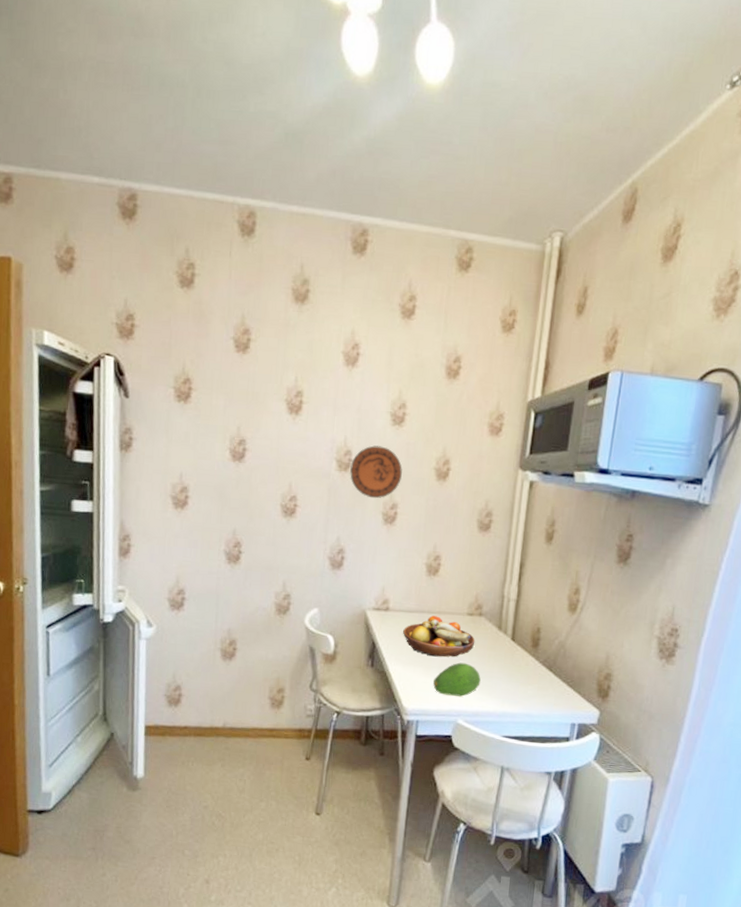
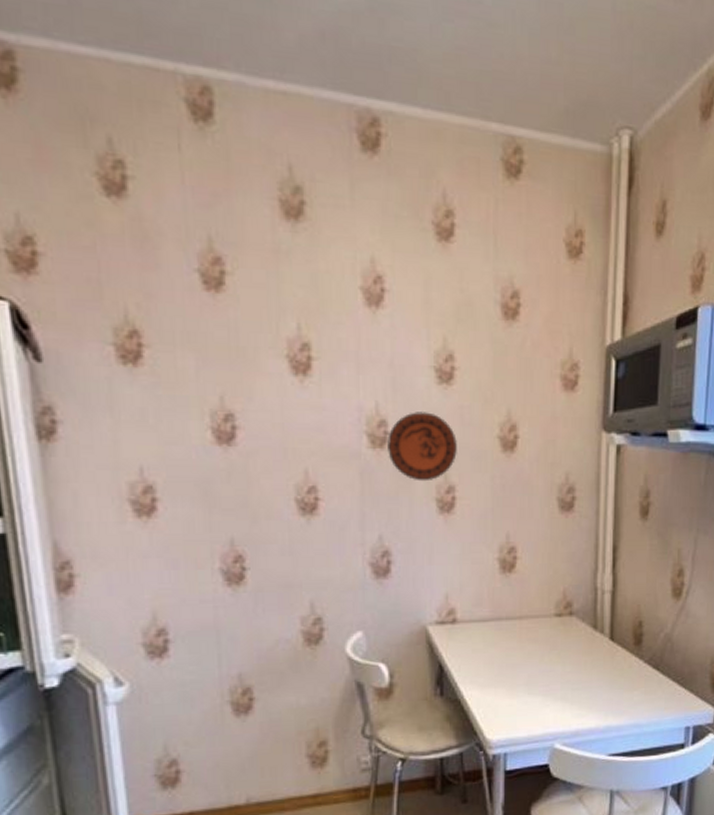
fruit bowl: present [402,615,475,657] -> none [476,622,567,673]
fruit: present [433,662,481,697] -> none [521,674,578,717]

